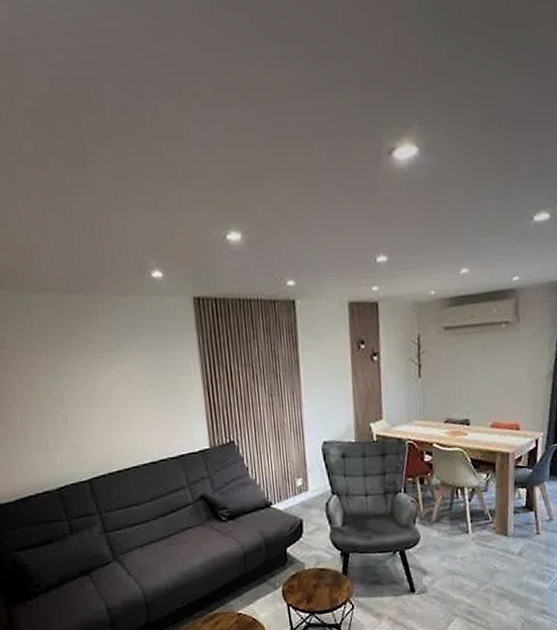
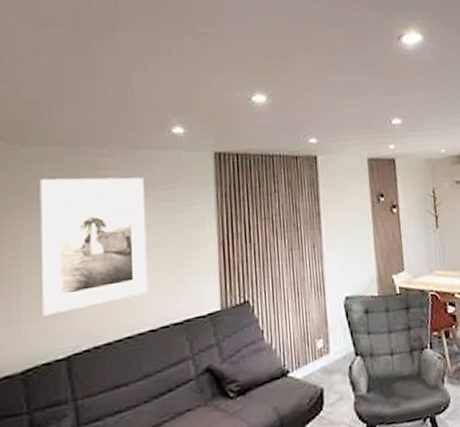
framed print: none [42,323,147,446] -> present [40,177,149,316]

